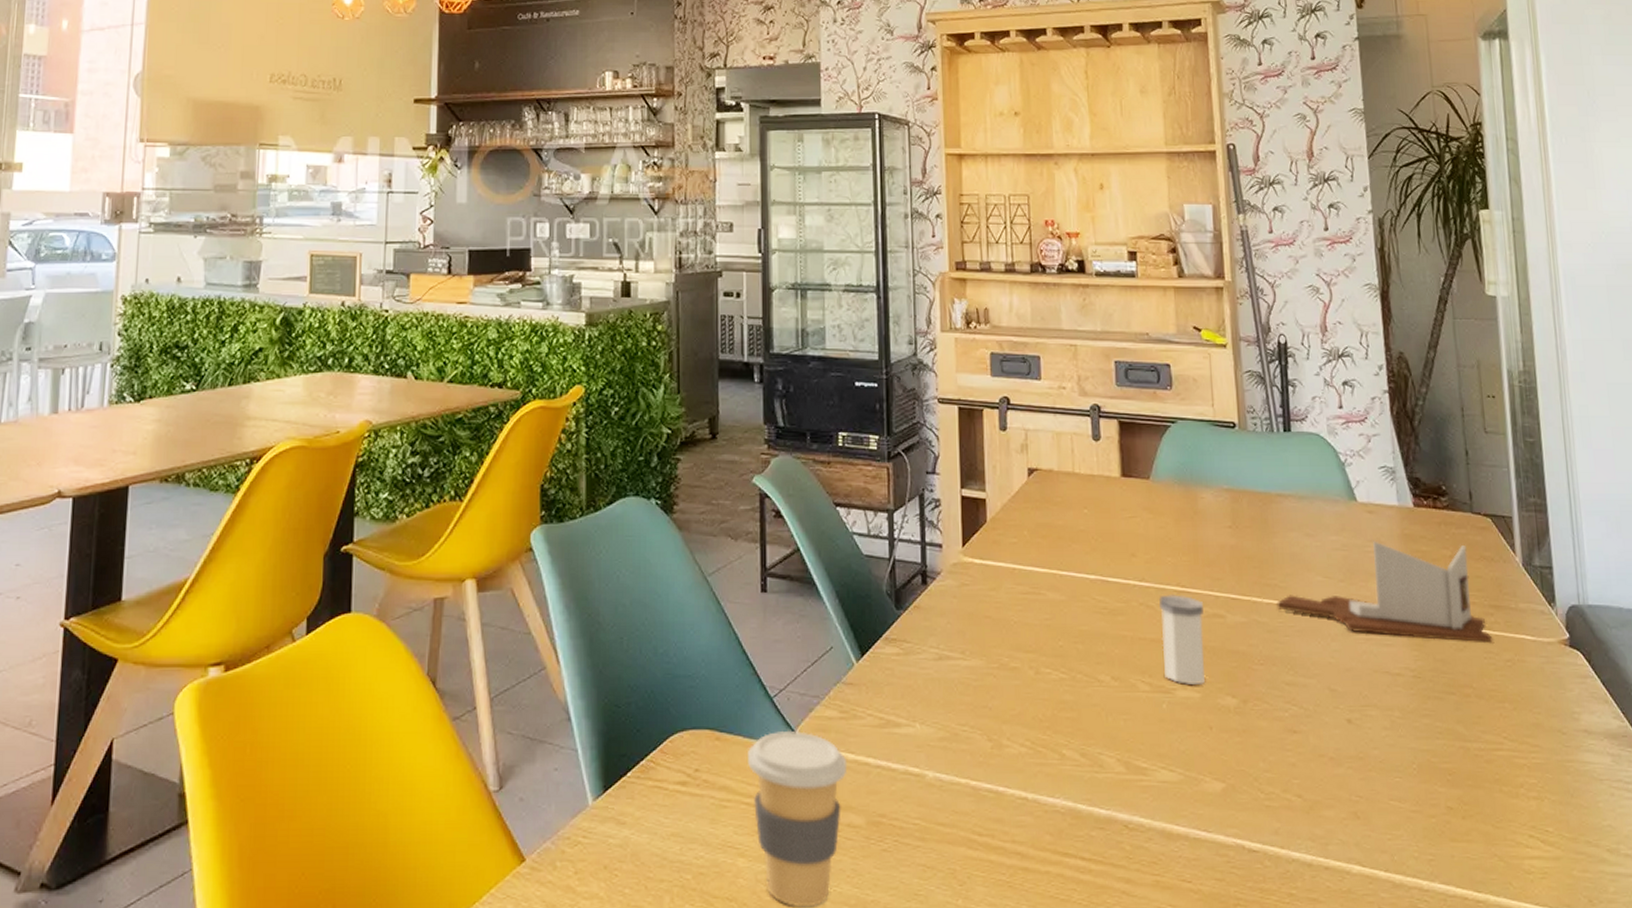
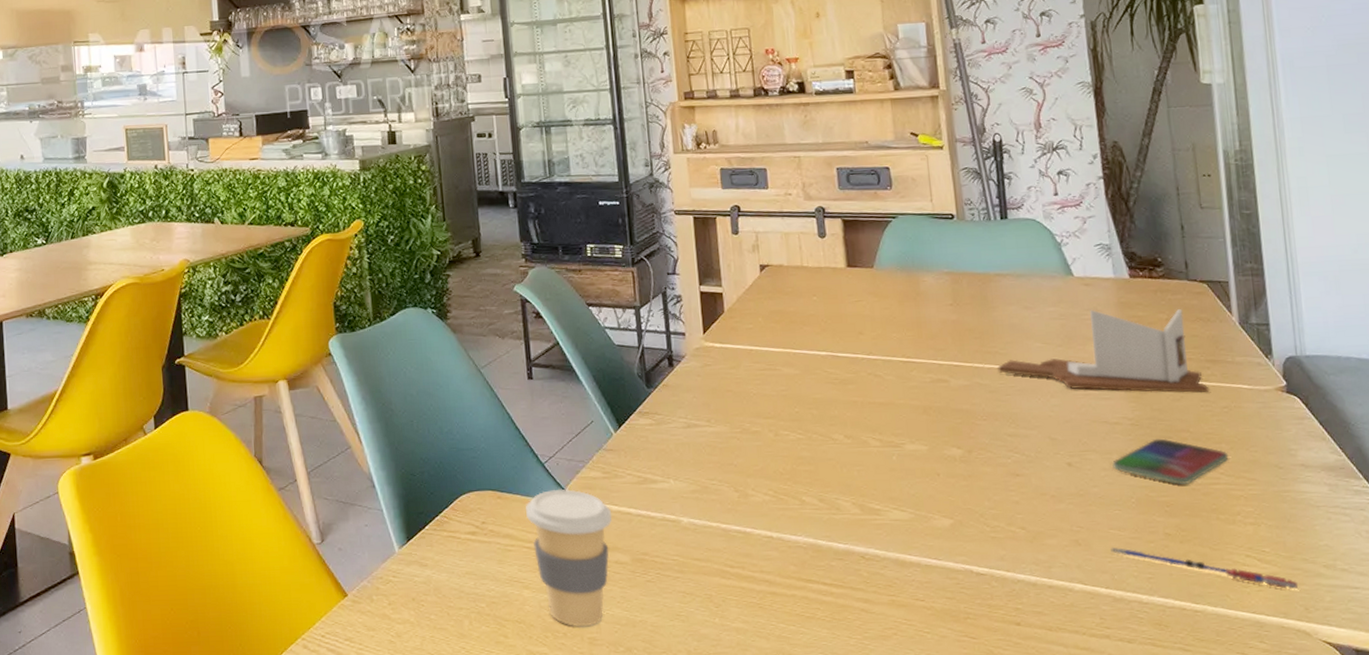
salt shaker: present [1159,594,1205,685] -> none [886,364,931,439]
pen: none [1391,821,1582,878] -> present [1111,547,1299,590]
smartphone: none [1393,694,1512,749] -> present [1112,438,1229,485]

